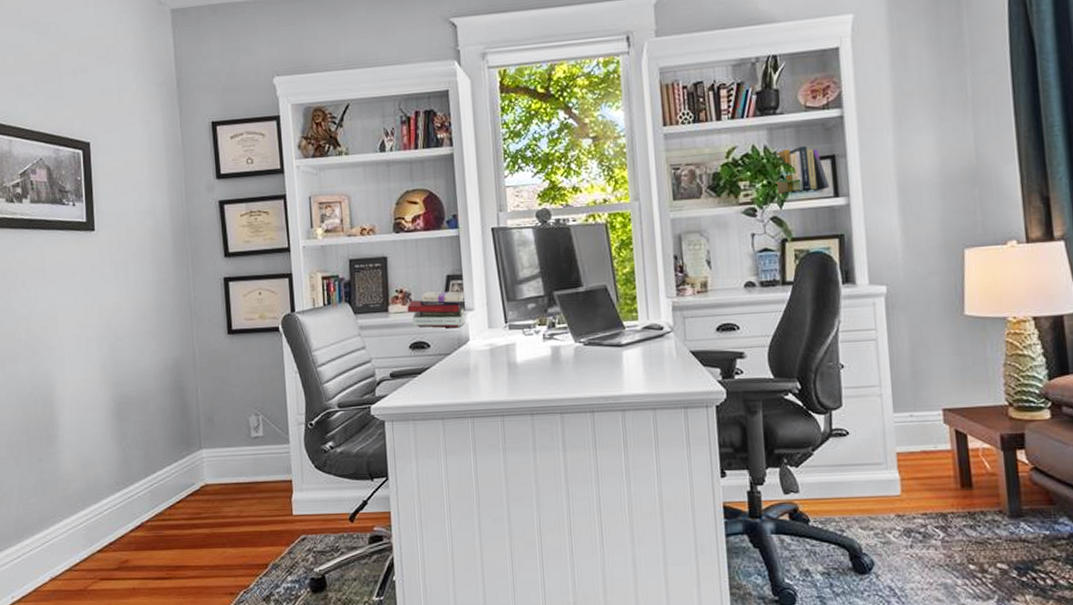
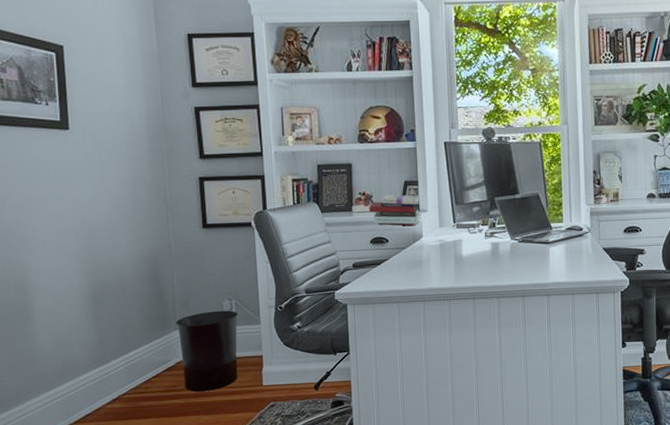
waste bin: none [200,427,266,520] -> present [176,310,238,392]

